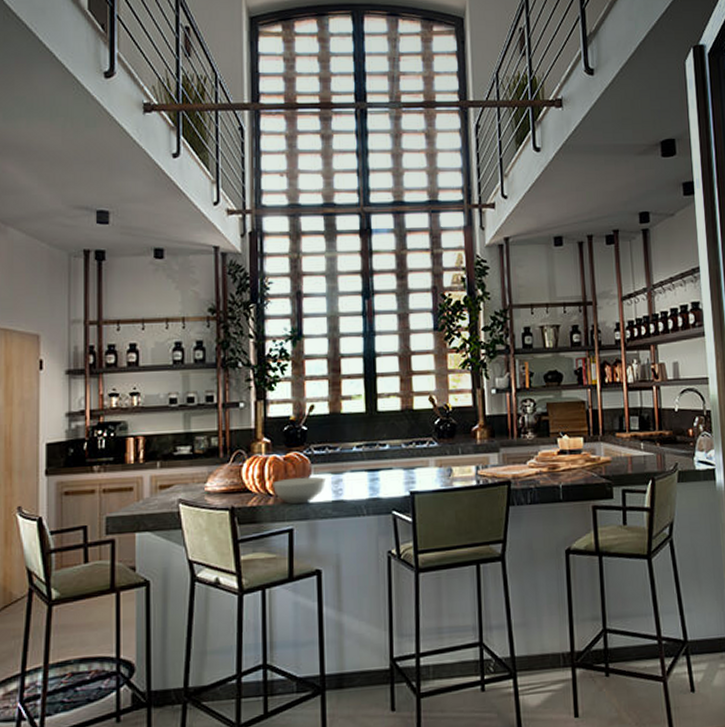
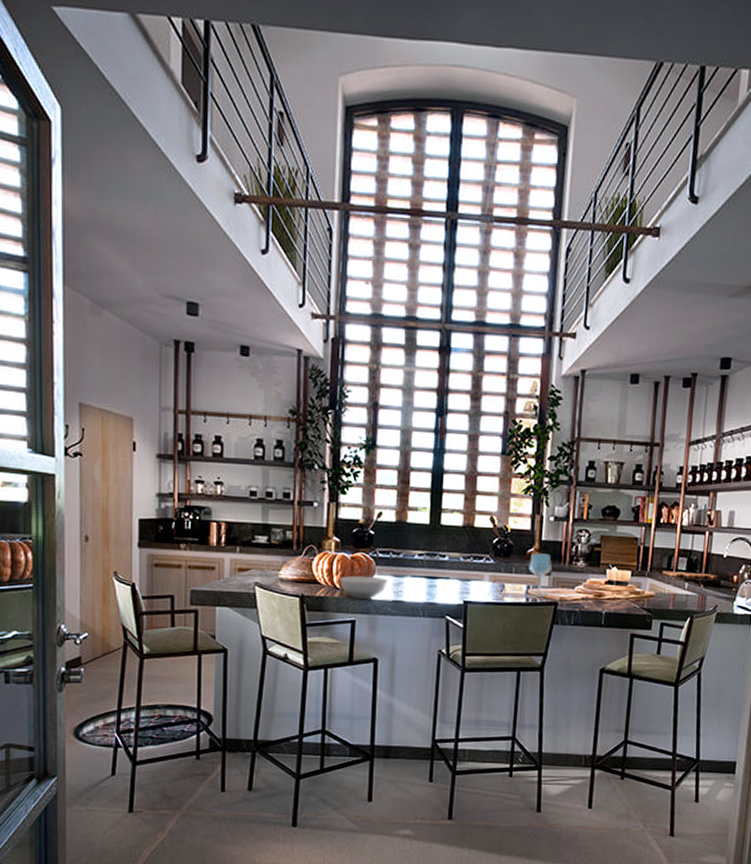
wine glass: none [475,429,501,478] -> present [528,553,553,598]

